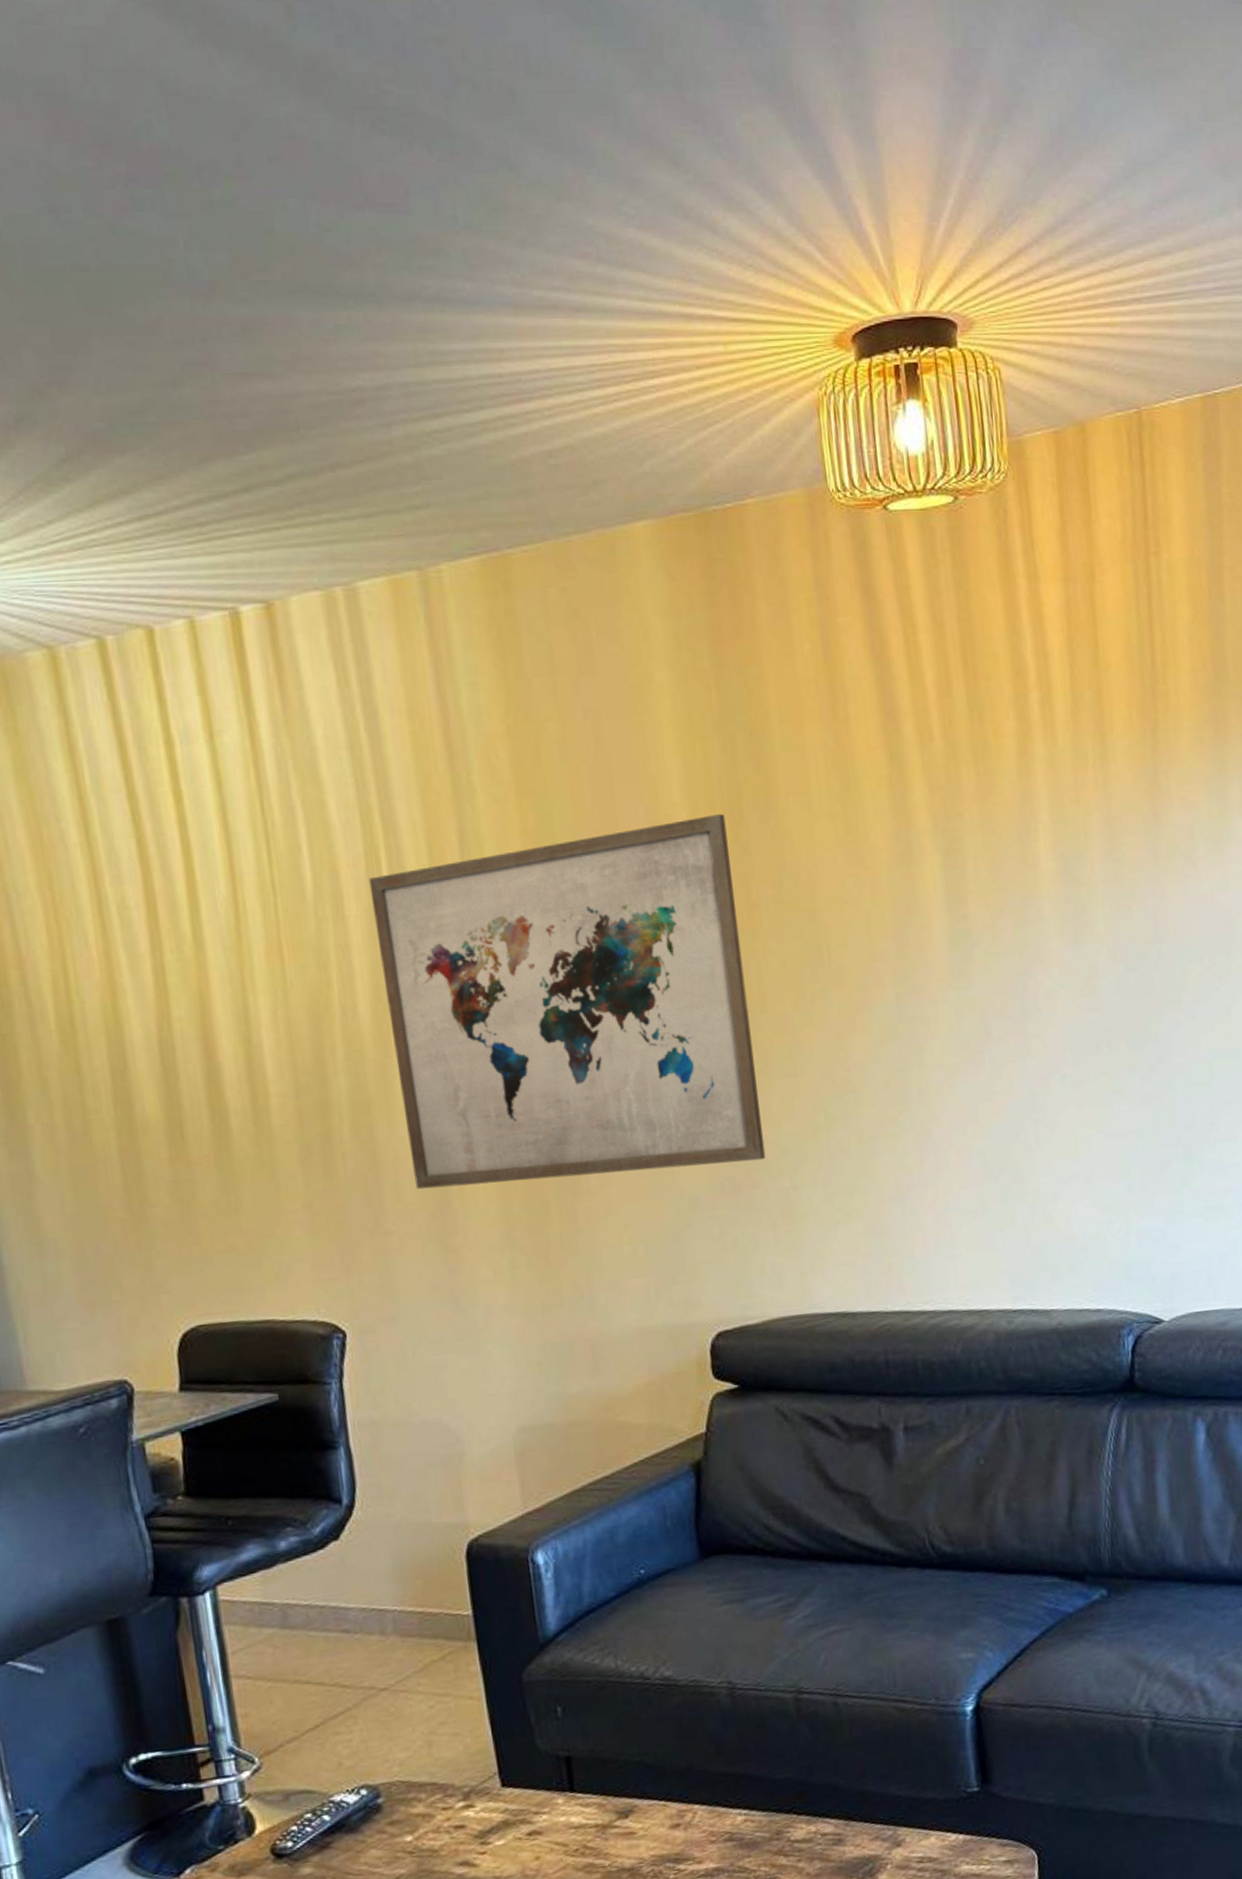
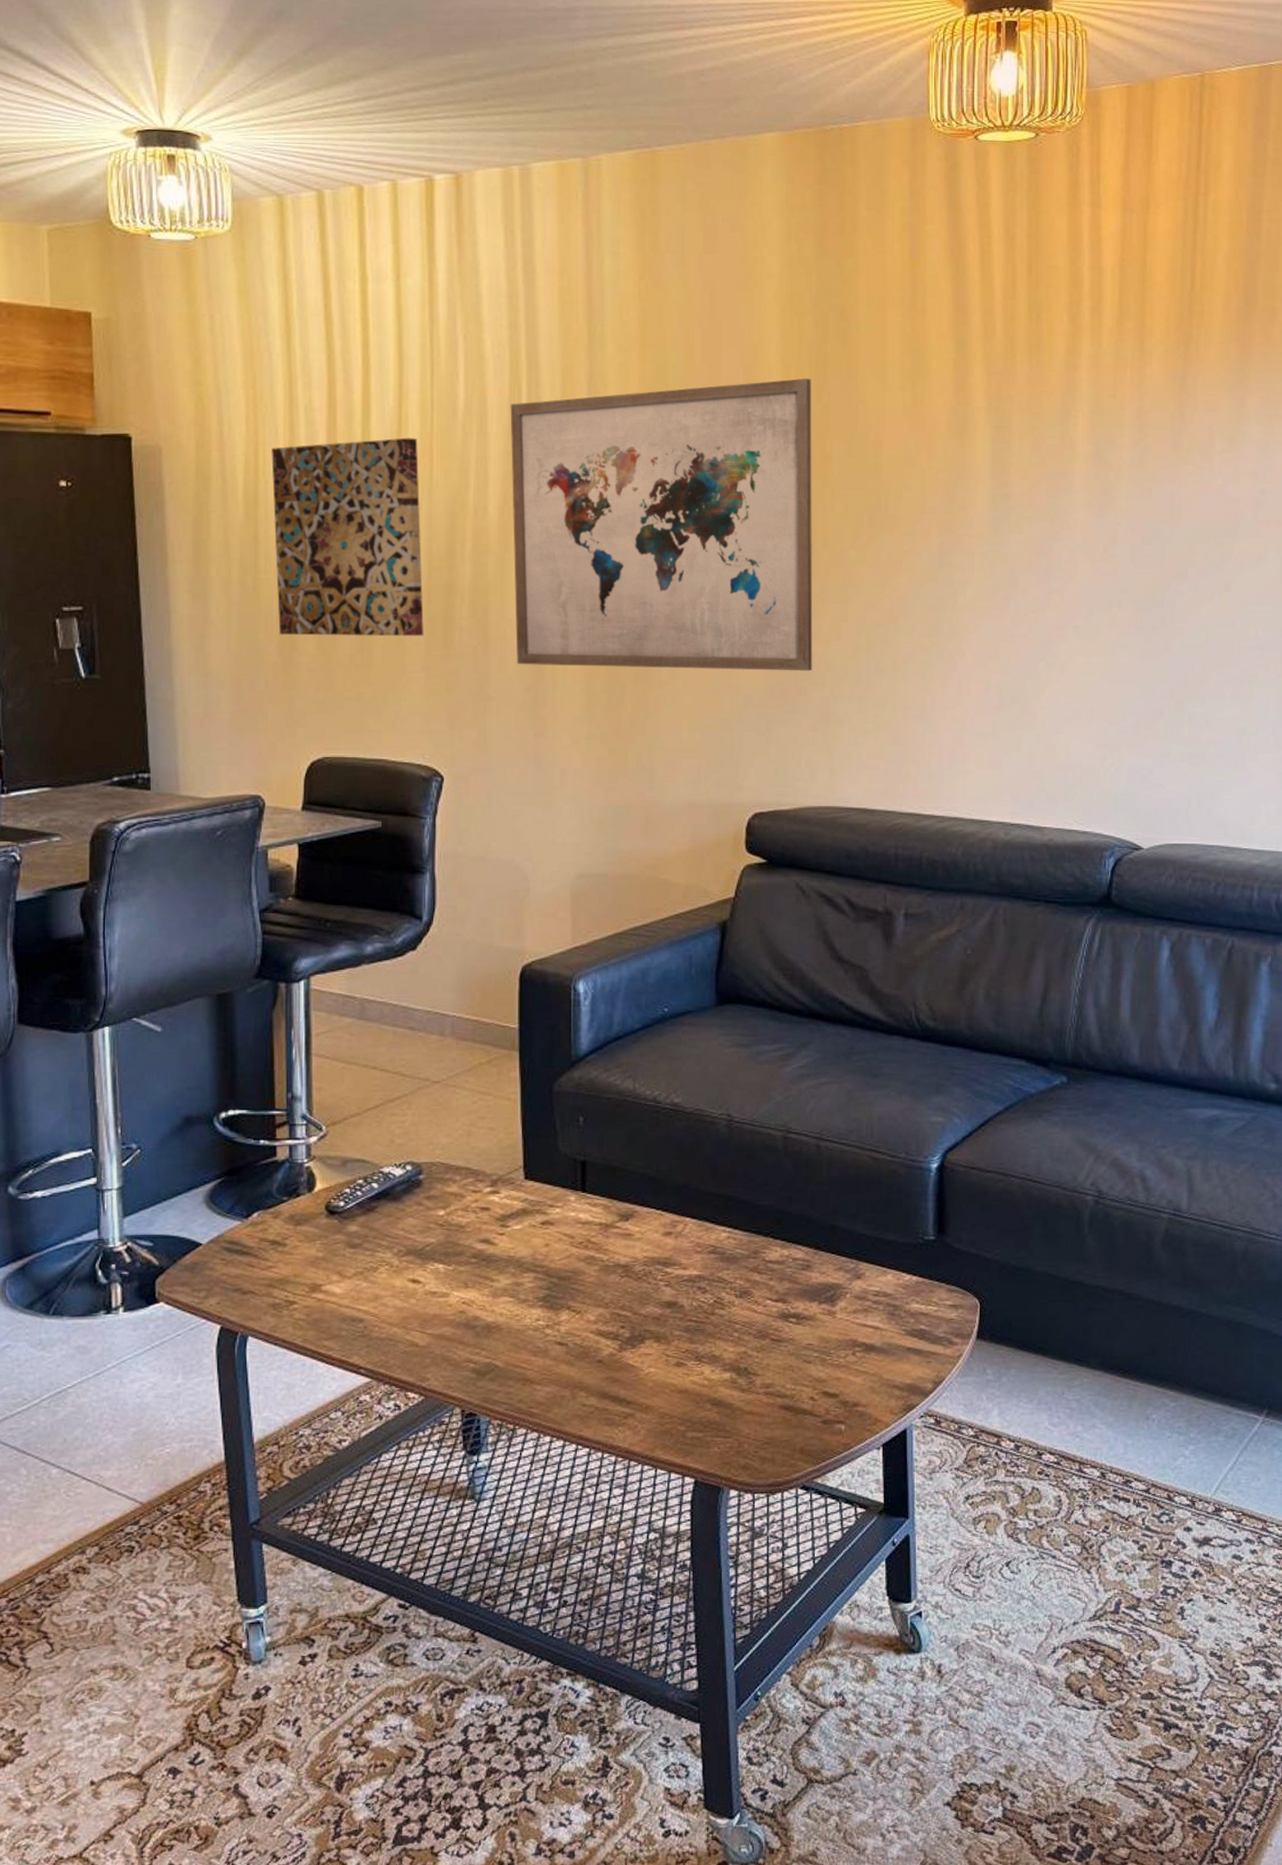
wall art: none [82,930,300,1186] -> present [270,437,424,637]

